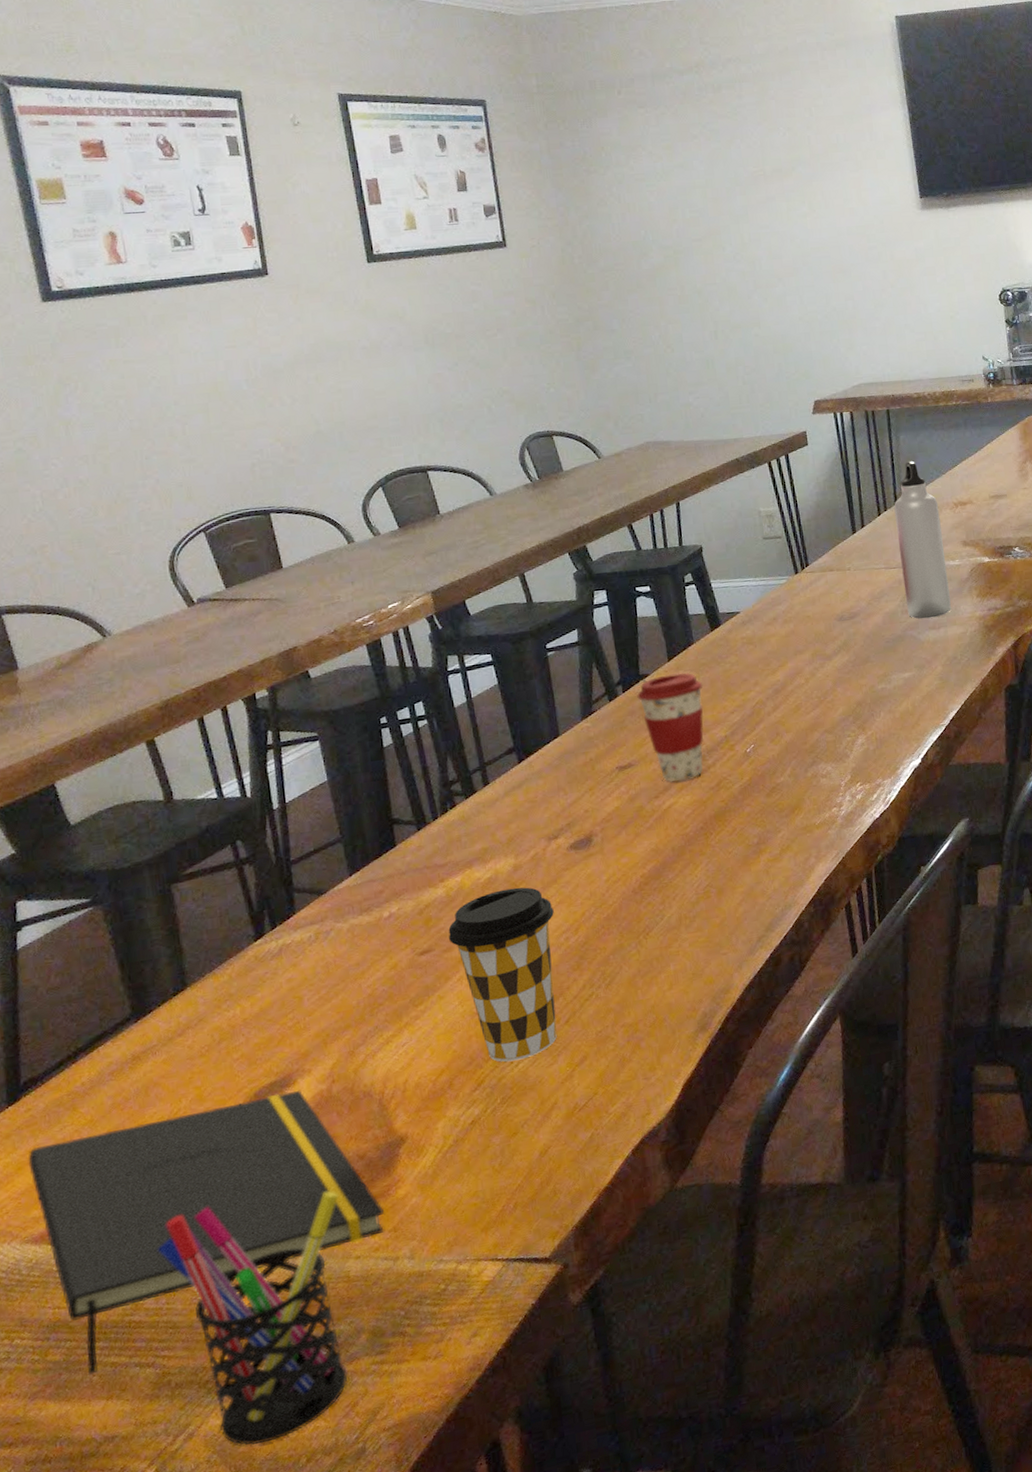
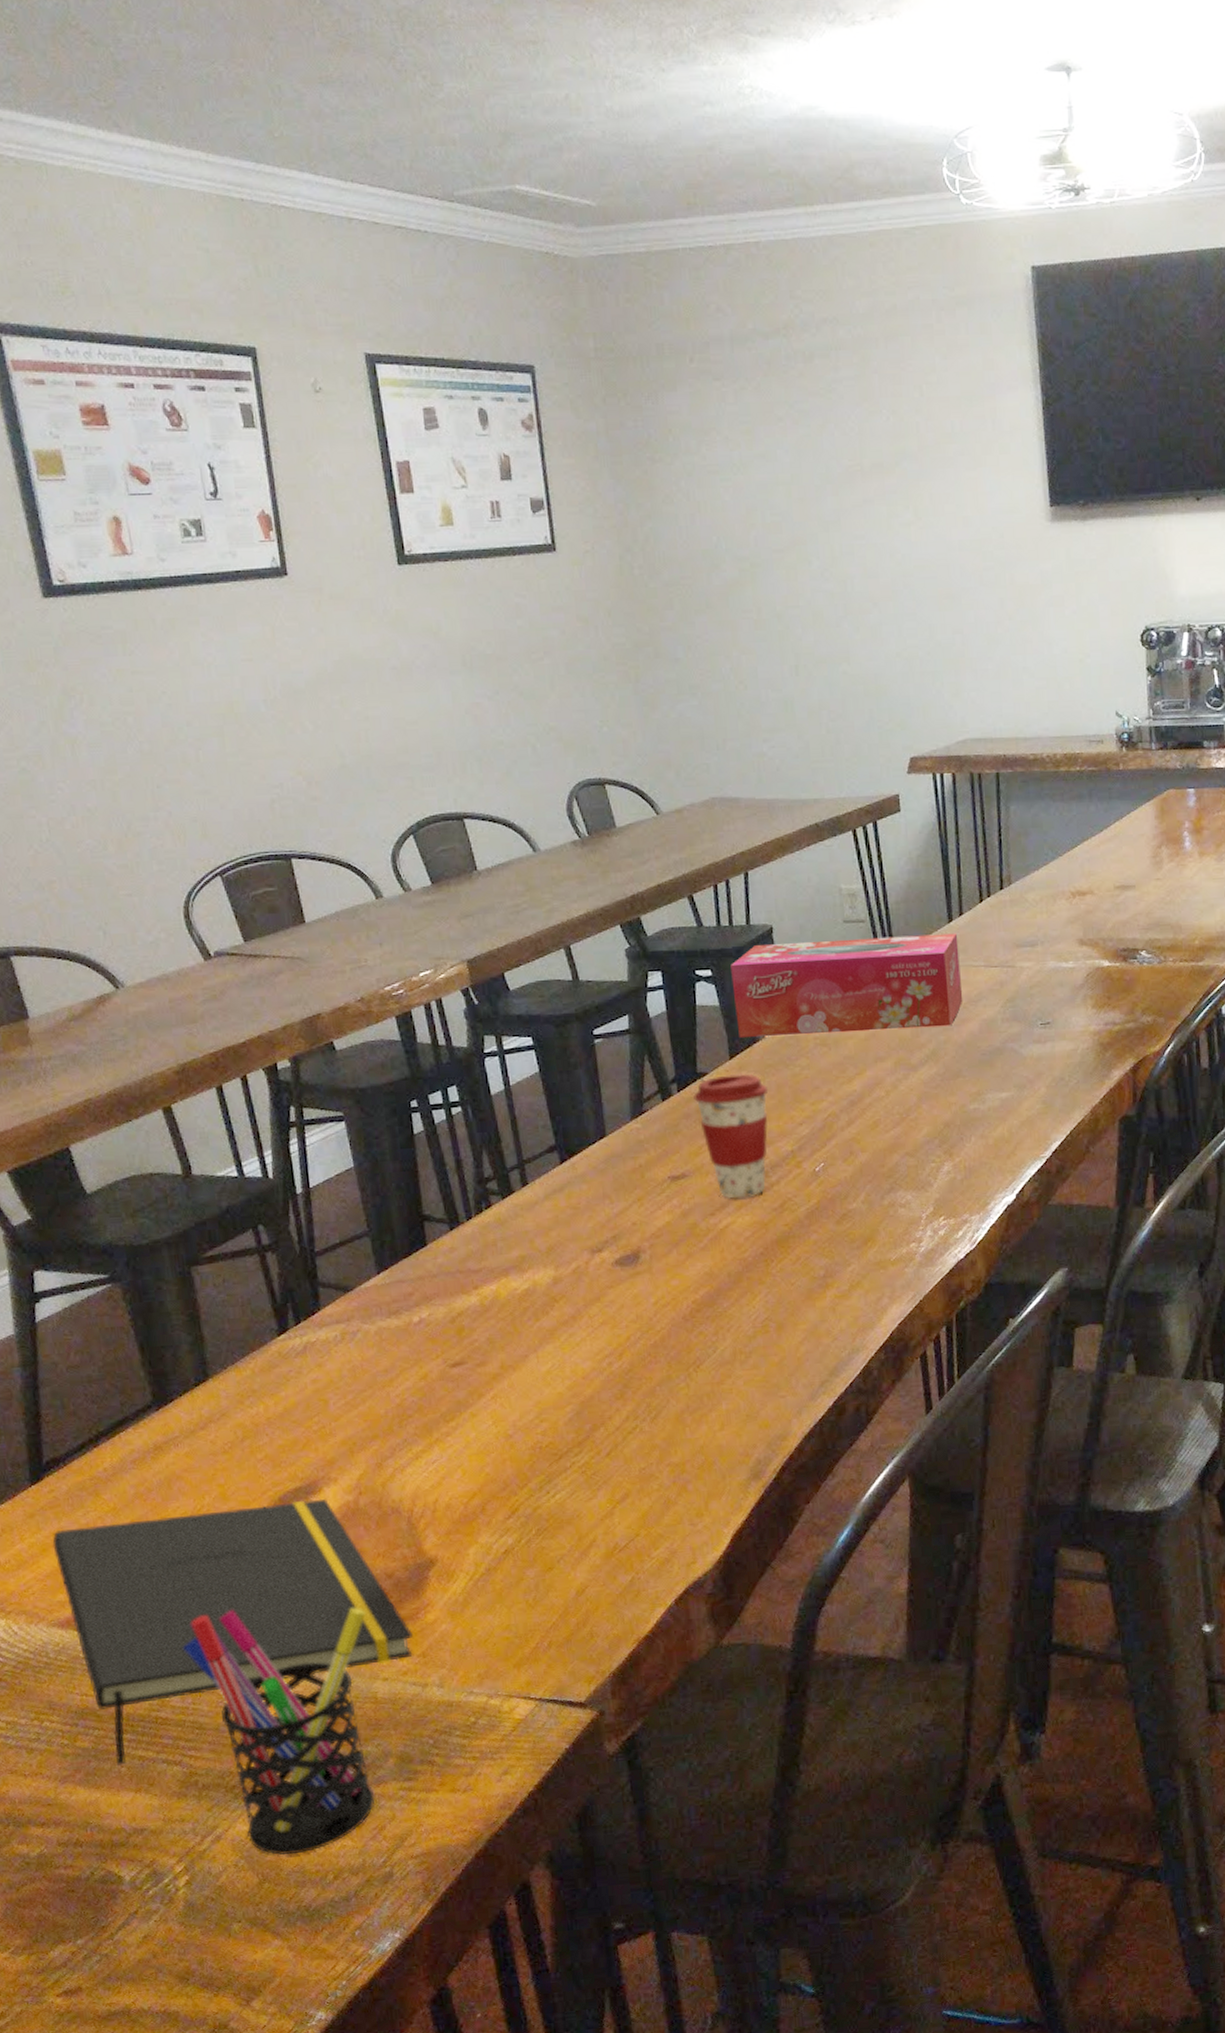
coffee cup: present [448,887,557,1062] -> none [481,1302,597,1492]
tissue box: none [666,542,868,643] -> present [731,933,963,1039]
water bottle: present [894,460,951,619] -> none [999,837,1061,1030]

